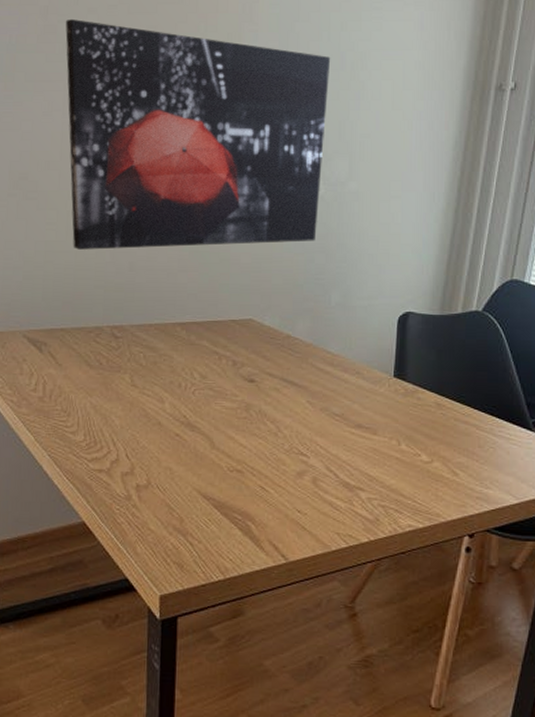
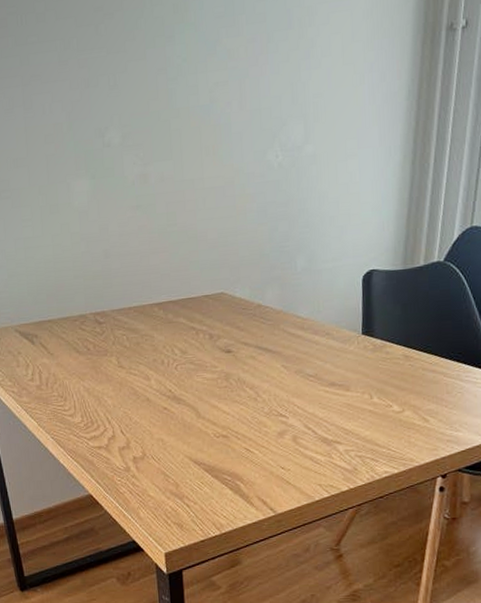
wall art: present [65,18,331,250] -> none [15,9,278,243]

